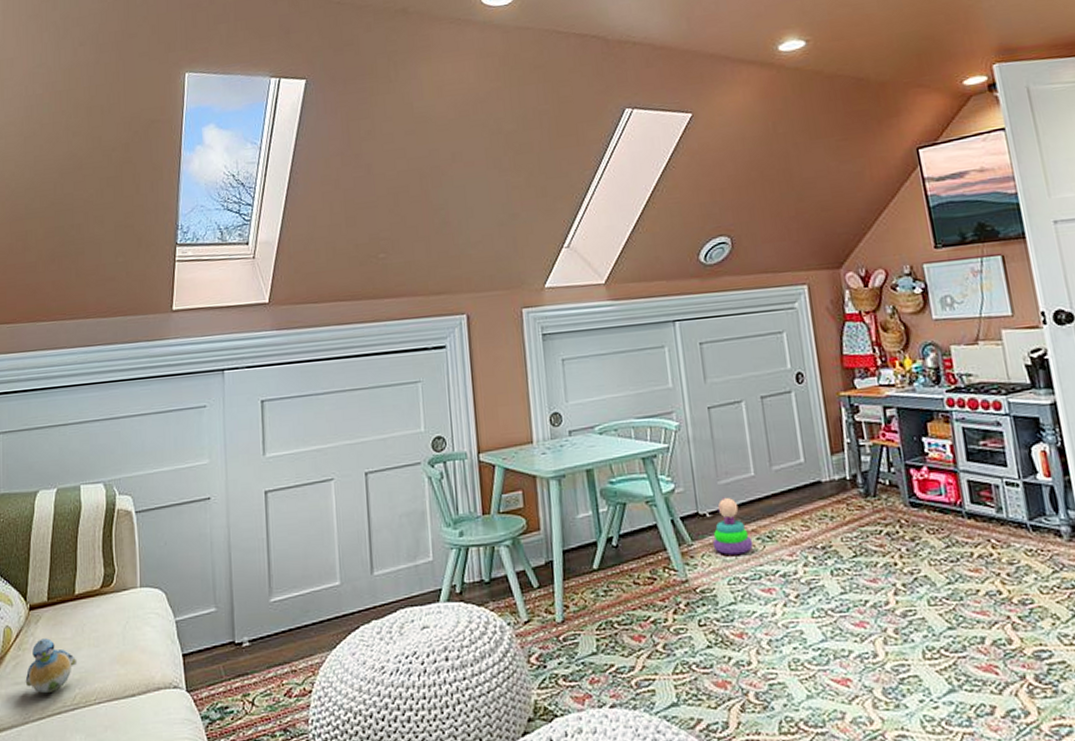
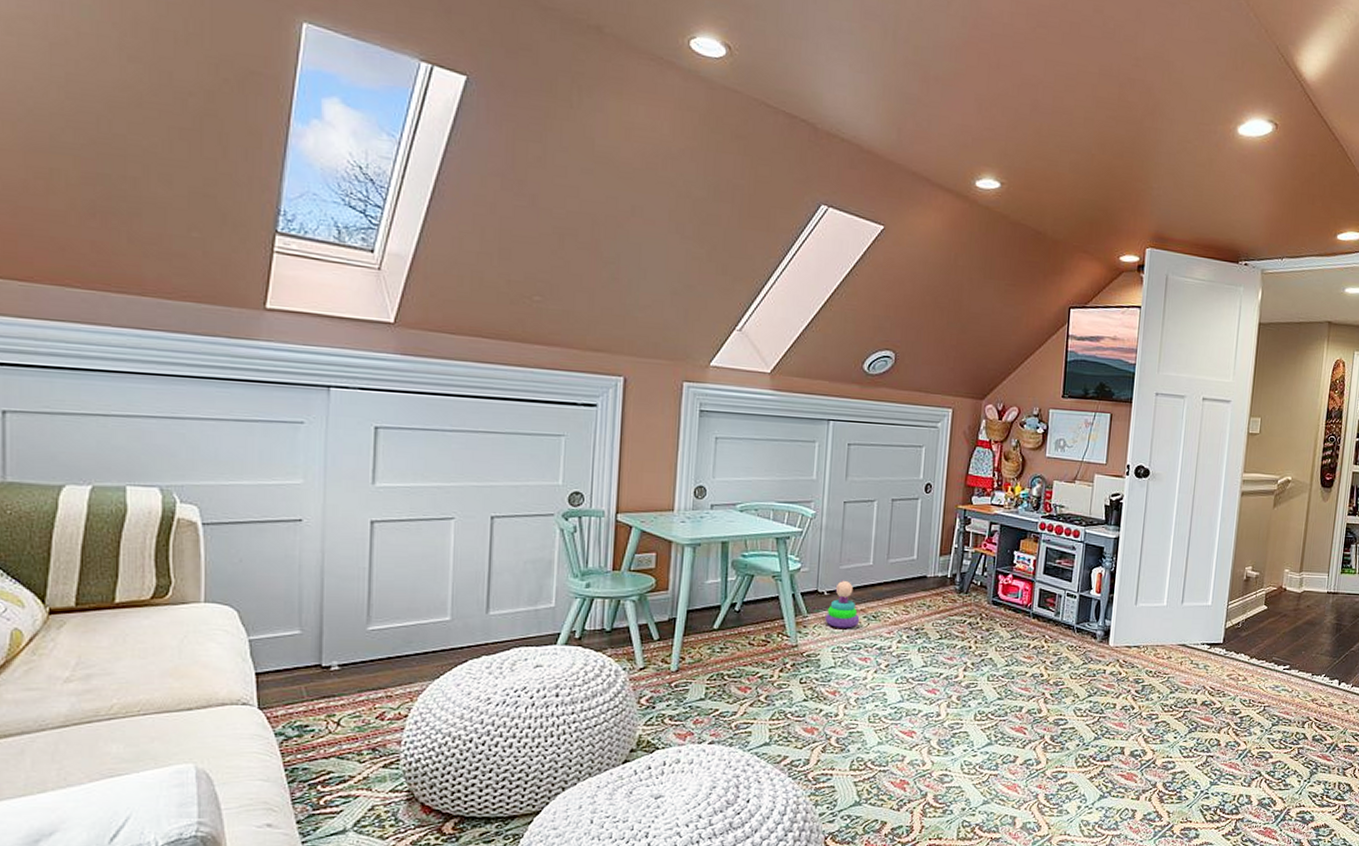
plush toy: present [25,638,78,694] -> none [42,645,116,702]

